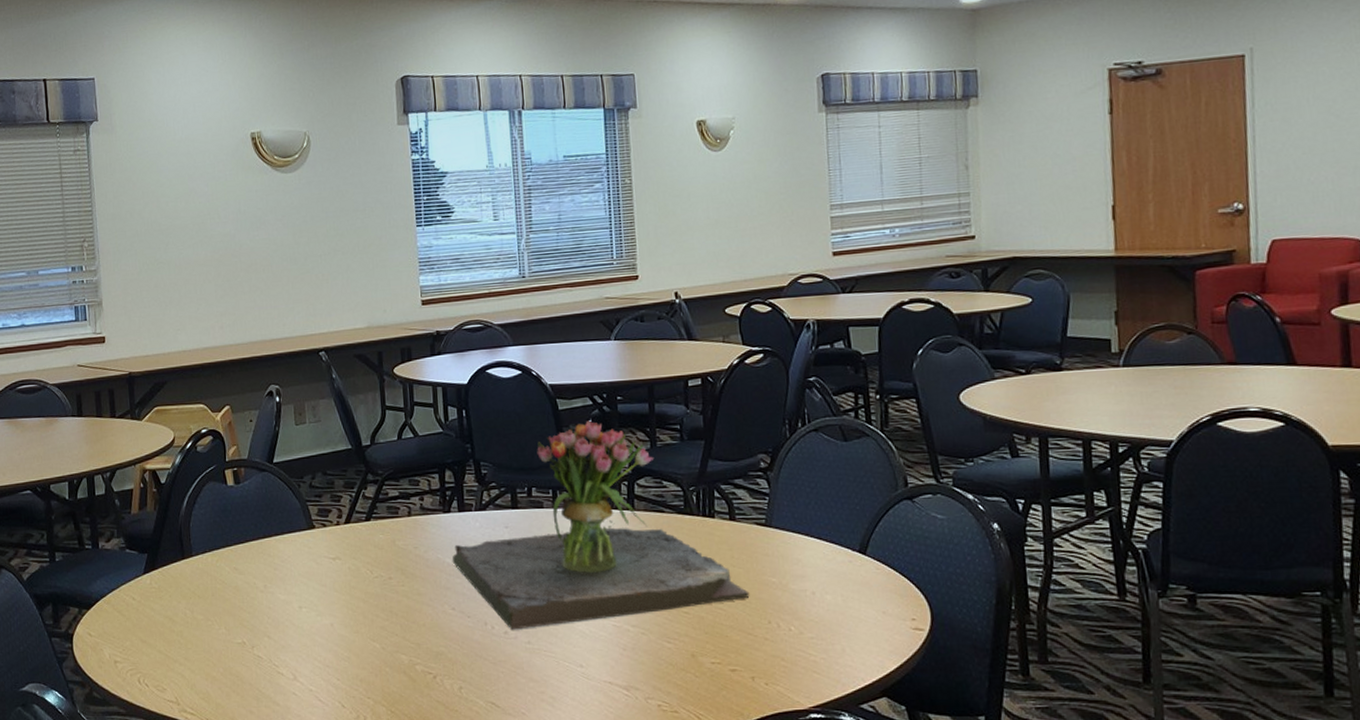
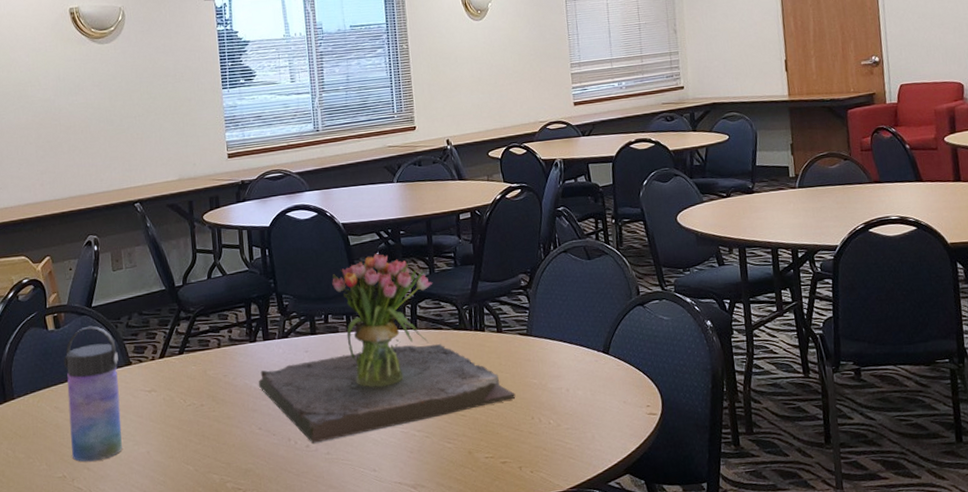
water bottle: none [243,483,305,629] -> present [64,325,122,462]

